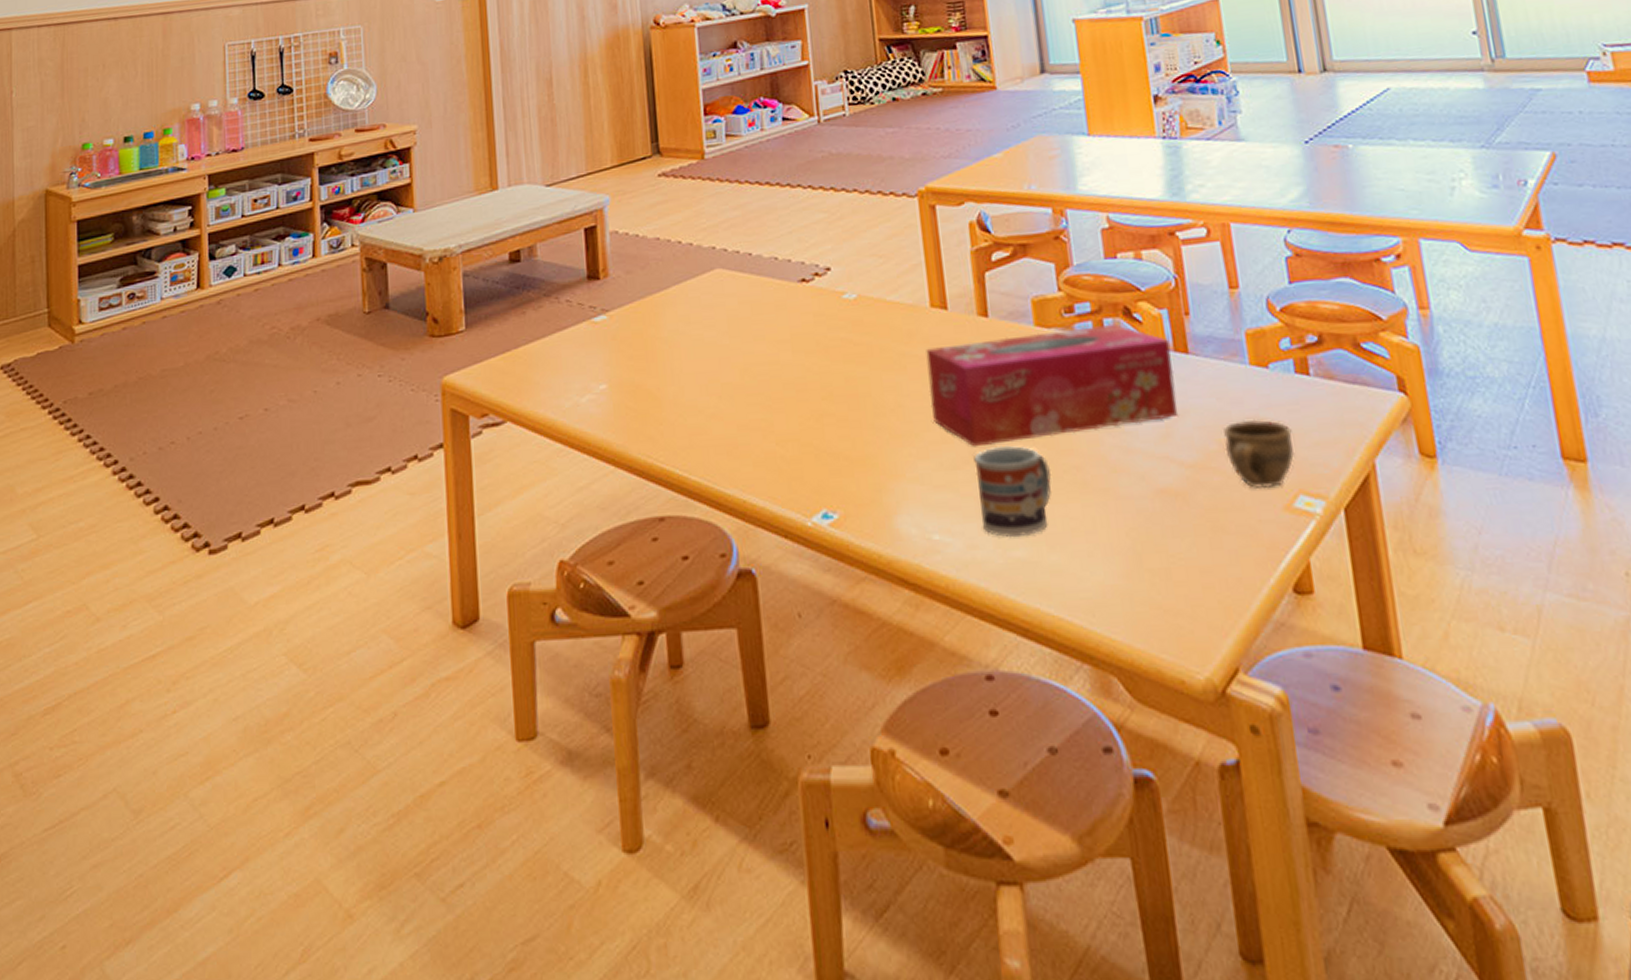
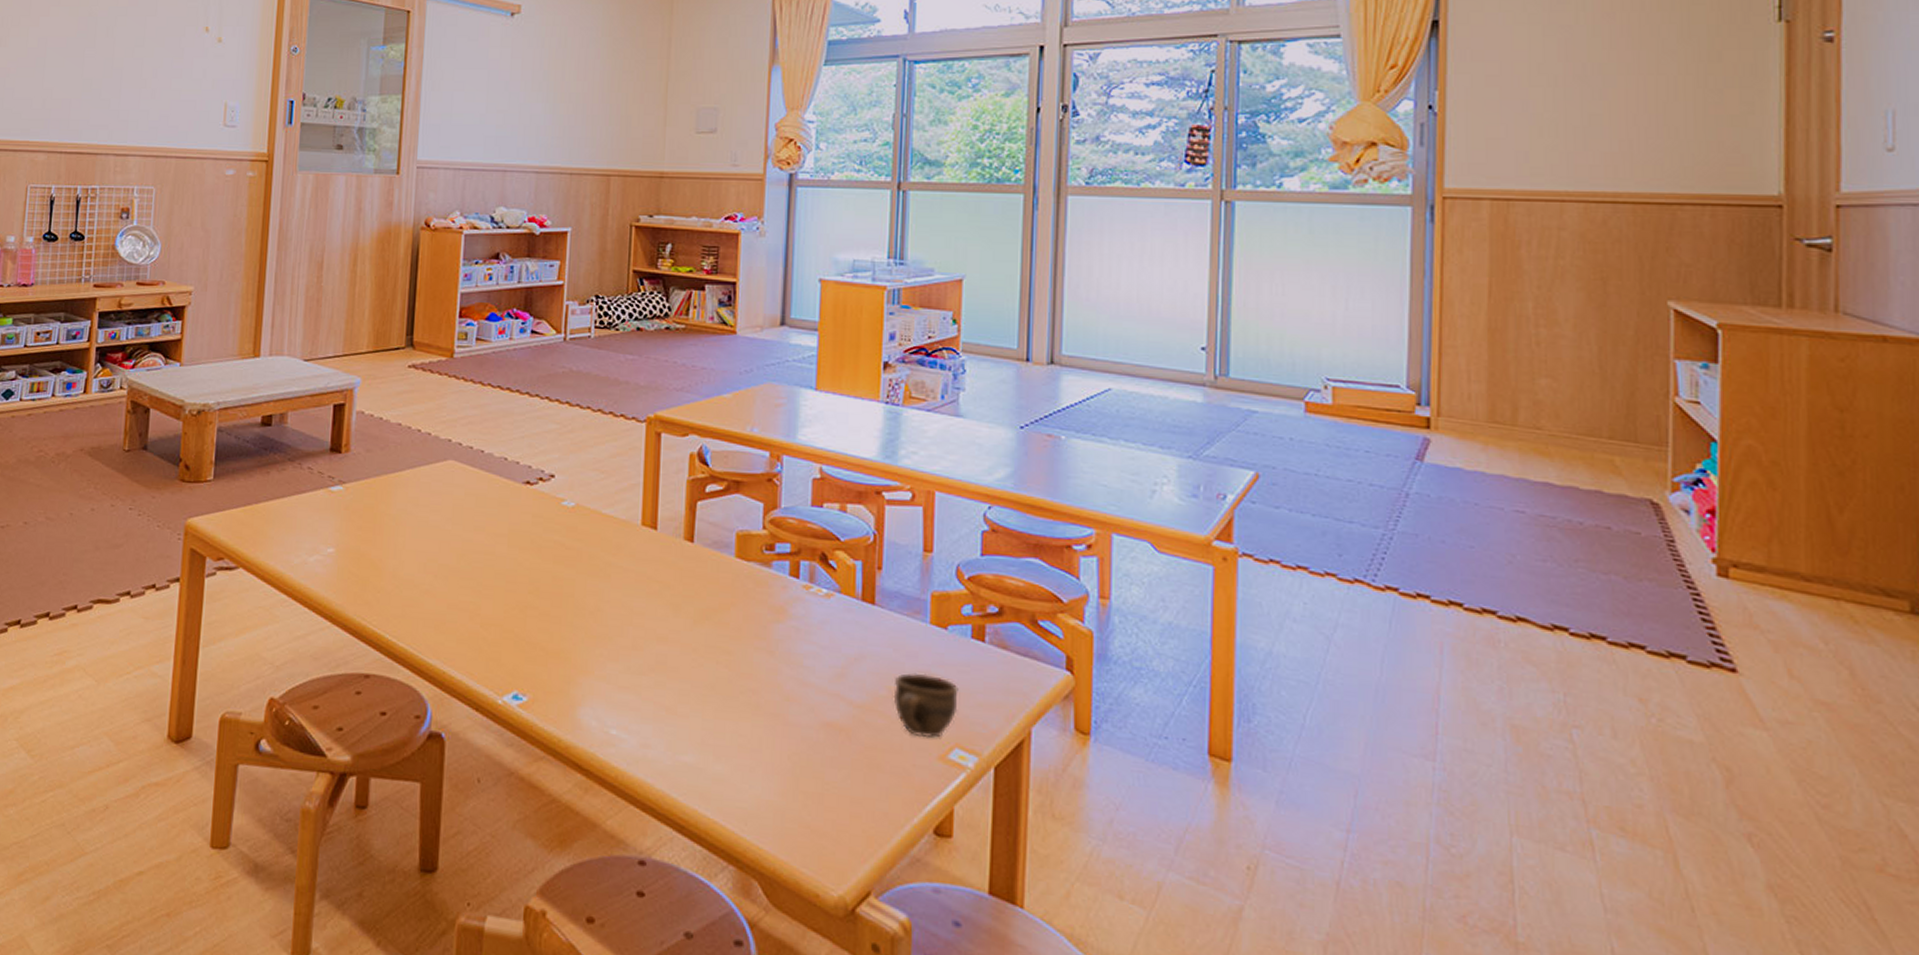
tissue box: present [926,323,1178,447] -> none [627,562,858,661]
cup: present [974,445,1052,538] -> none [658,660,729,744]

